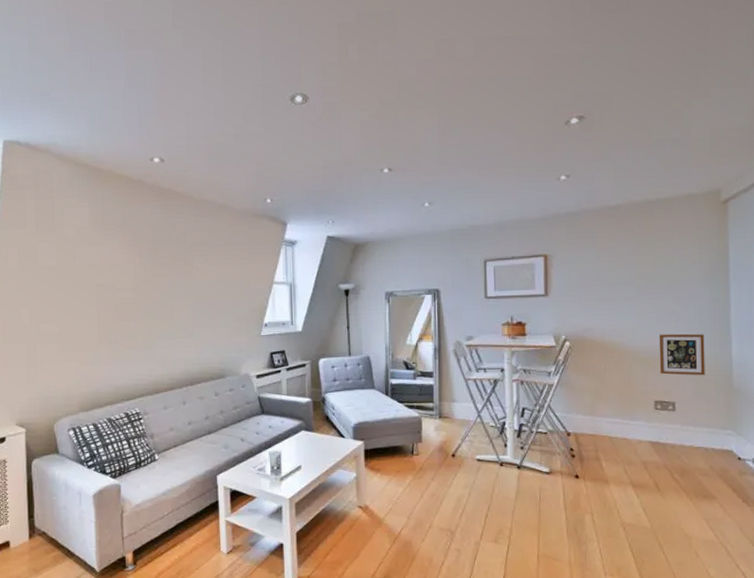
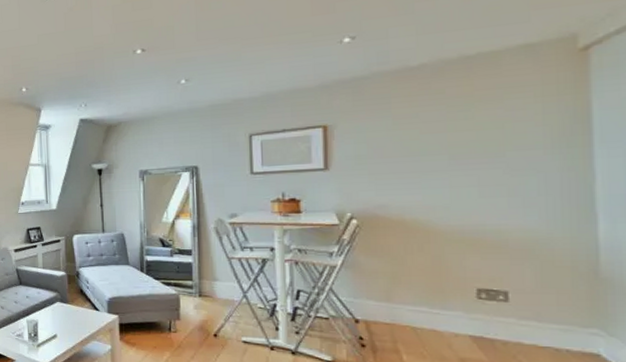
picture frame: present [659,333,705,376] -> none [482,210,555,261]

